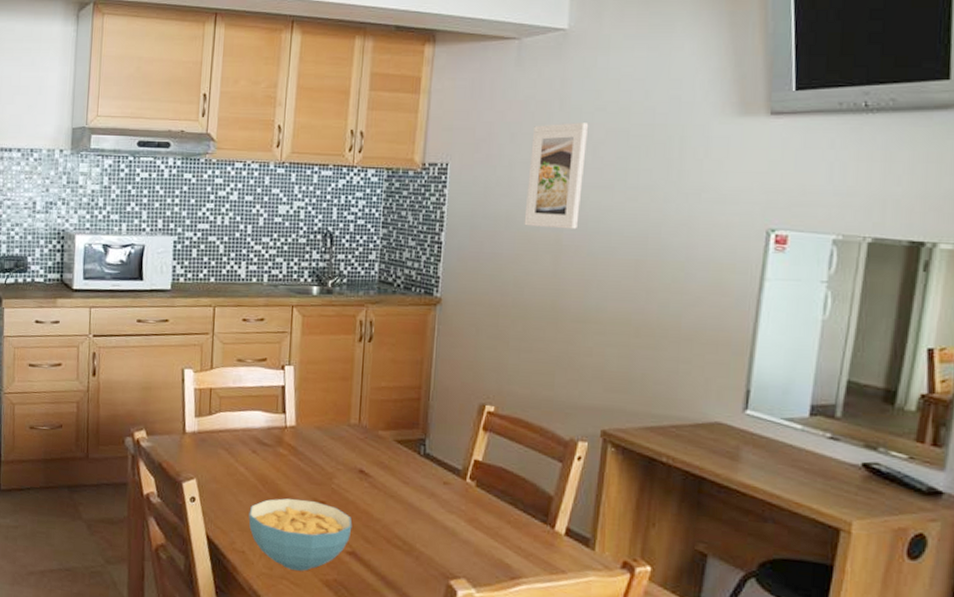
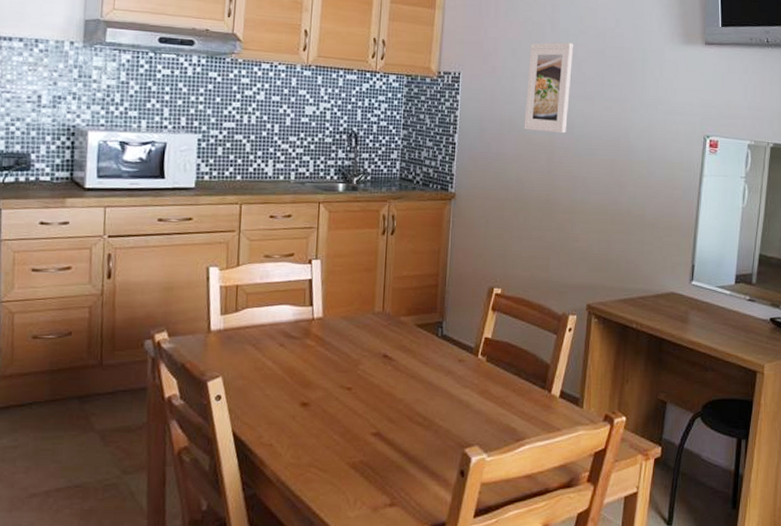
cereal bowl: present [248,498,353,571] -> none [276,387,377,457]

